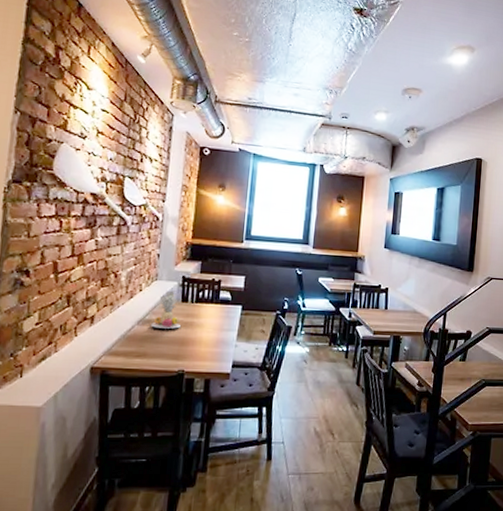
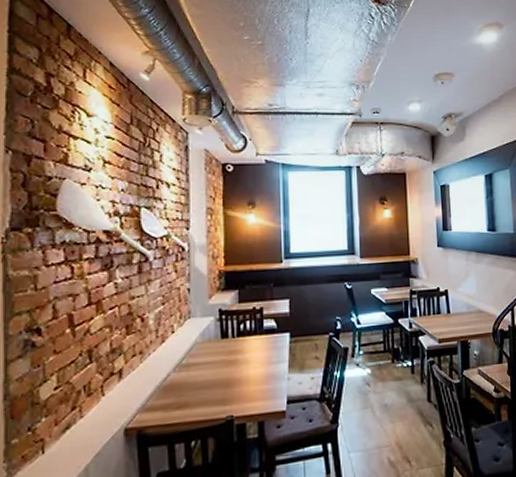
succulent plant: present [151,290,180,329] -> none [189,326,223,373]

